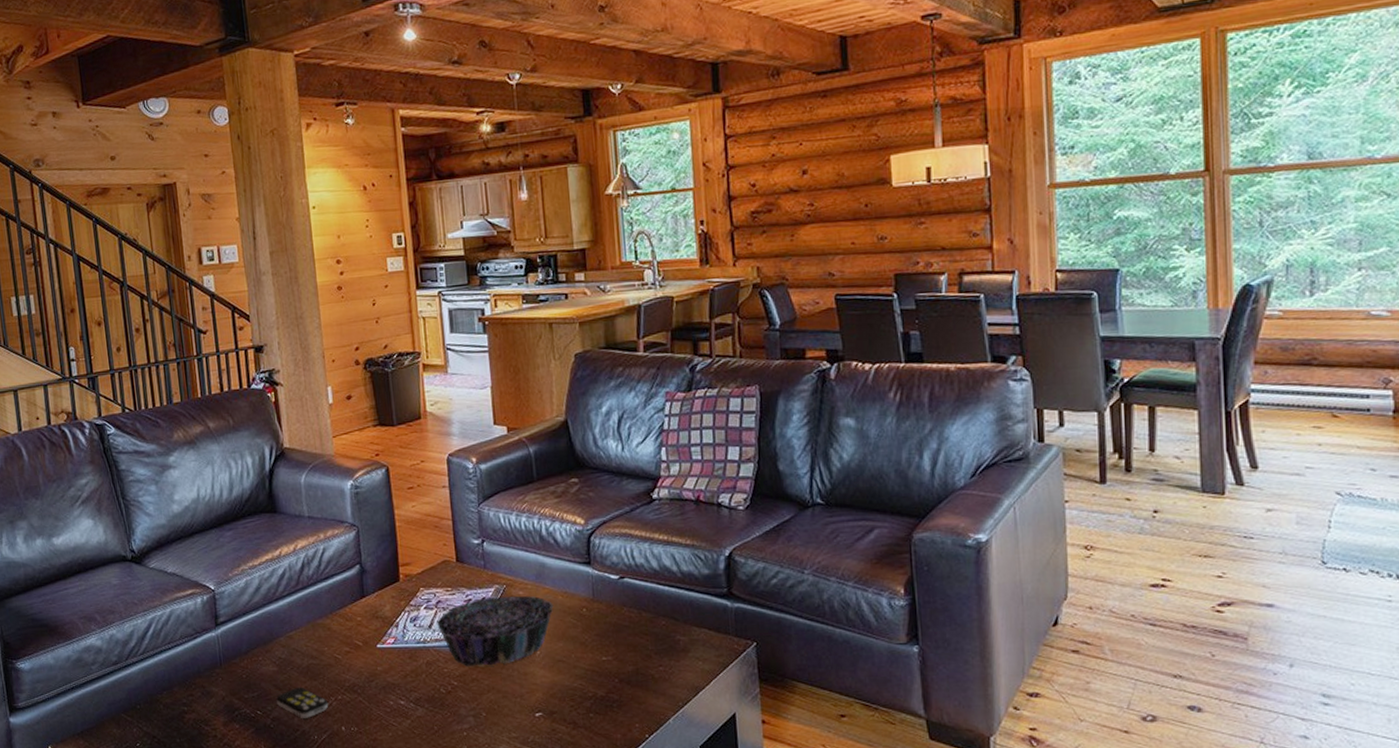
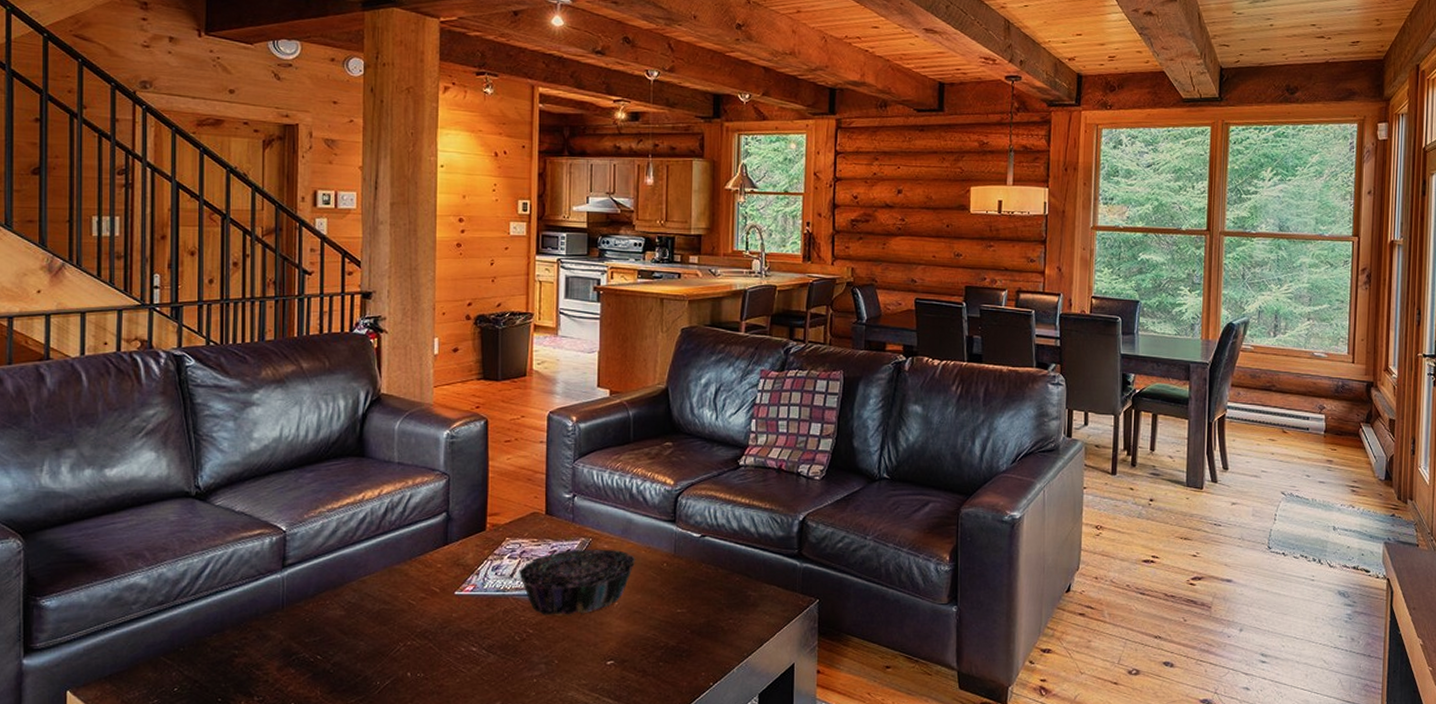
remote control: present [276,687,329,718] -> none [340,632,396,663]

